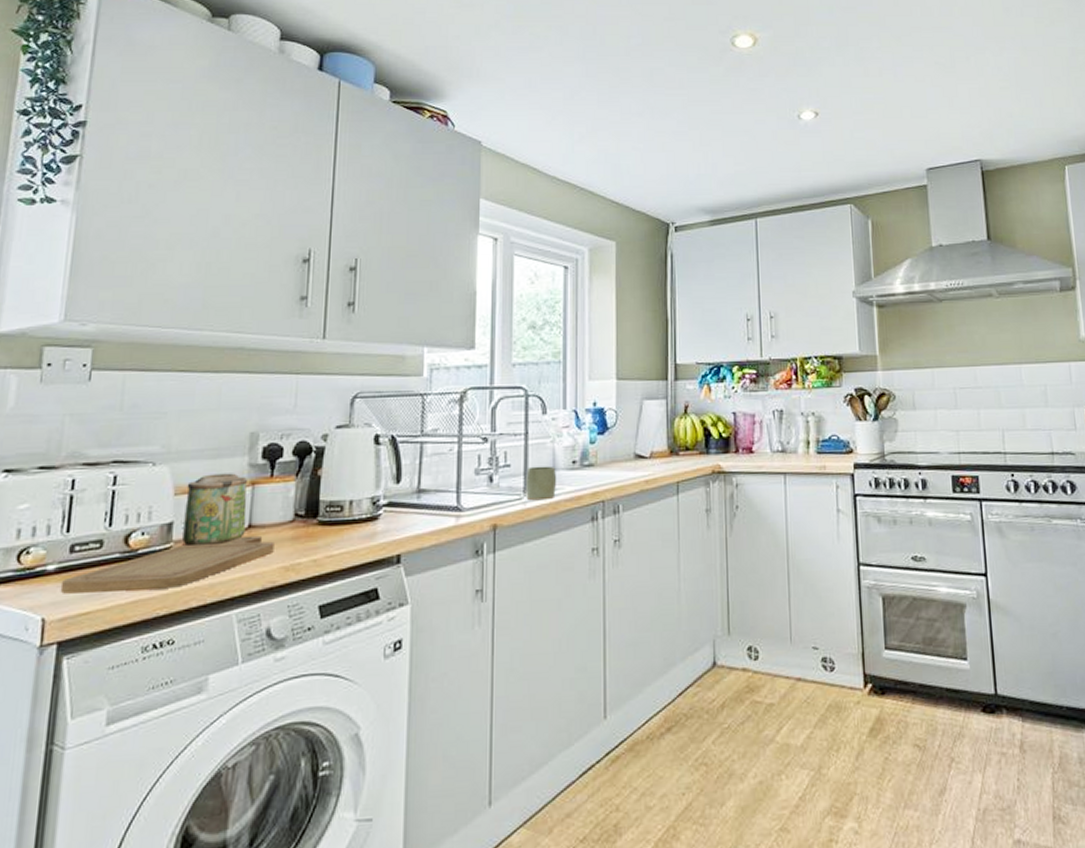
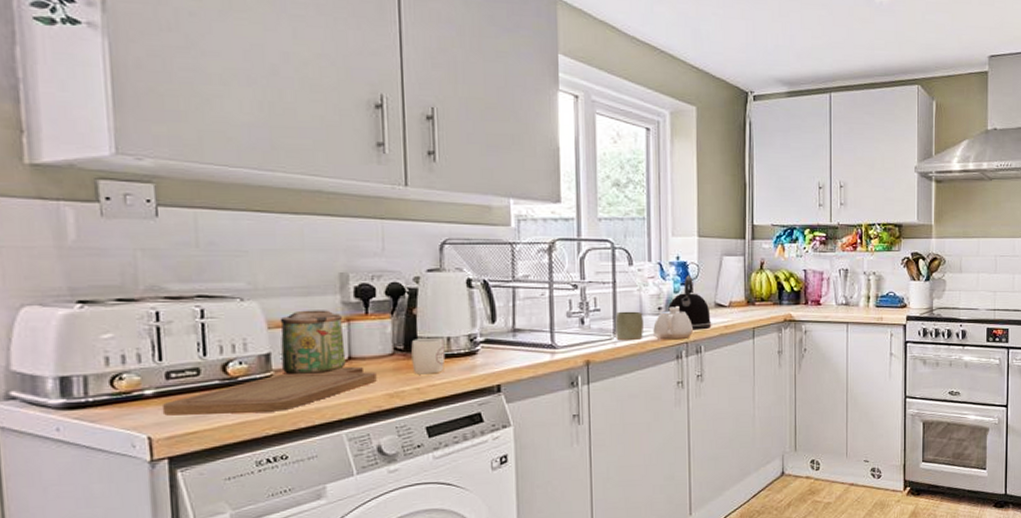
mug: none [311,502,347,544] -> present [411,338,446,375]
teapot: none [567,457,610,499] -> present [653,305,693,340]
kettle: none [582,423,631,486] -> present [667,275,712,330]

